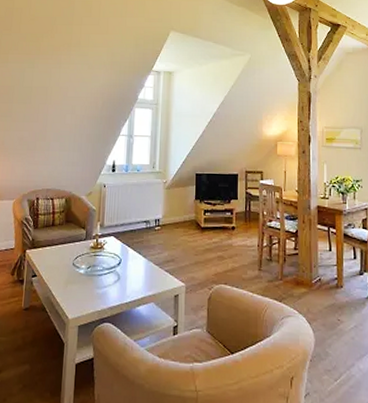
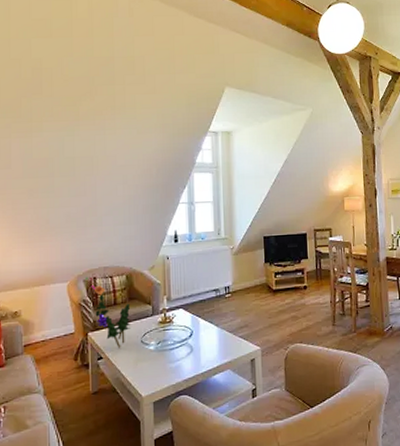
plant: none [29,196,67,268] -> present [85,276,131,348]

